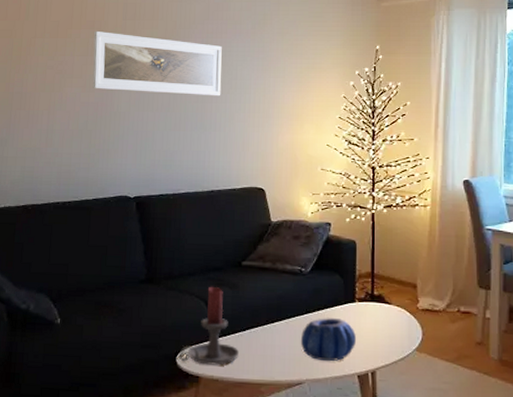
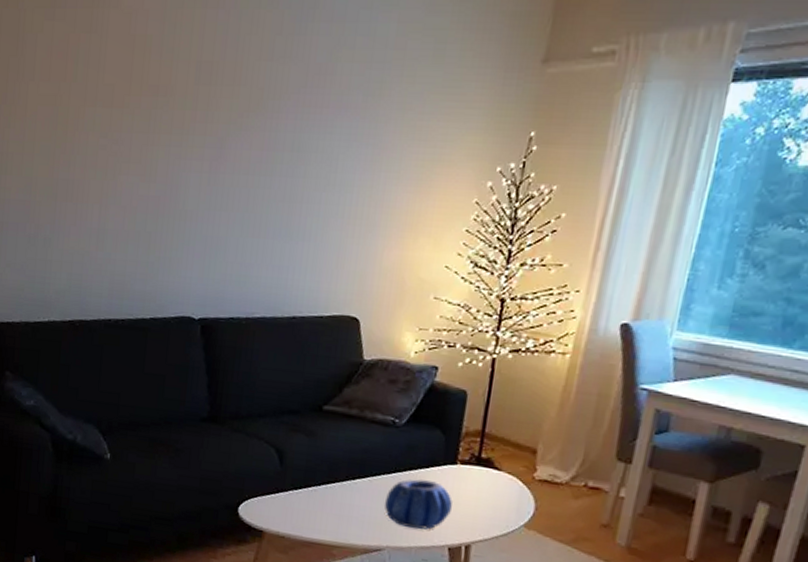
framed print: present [92,30,222,96] -> none [154,99,321,195]
candle holder: present [178,286,240,365] -> none [241,431,312,521]

